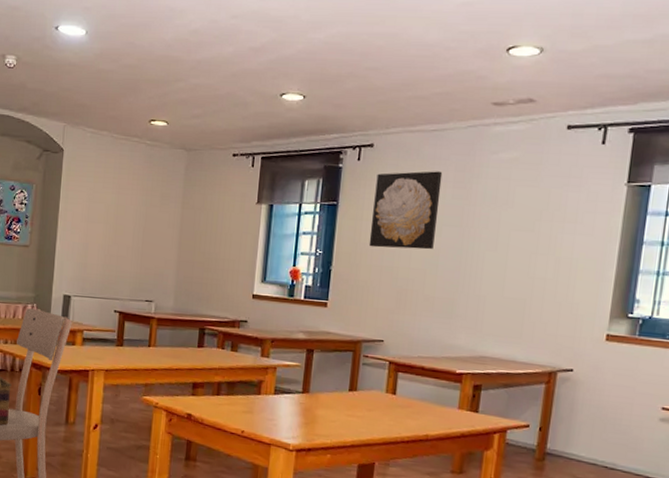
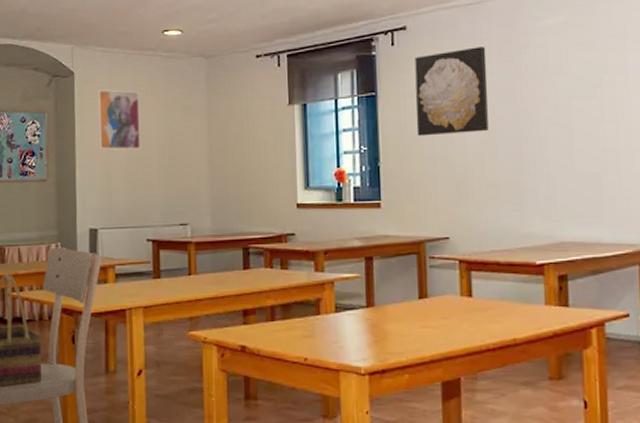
wall art: none [80,169,122,229] -> present [96,89,141,150]

